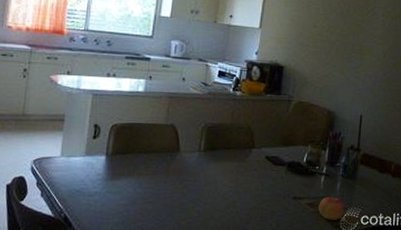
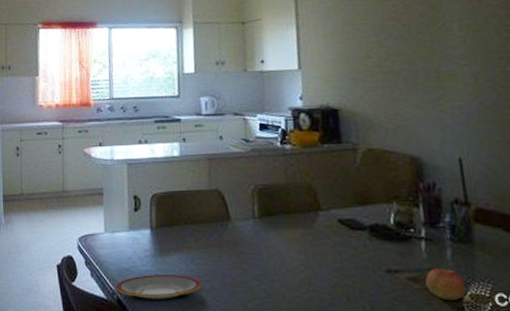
plate: none [64,196,145,218] -> present [115,275,202,299]

